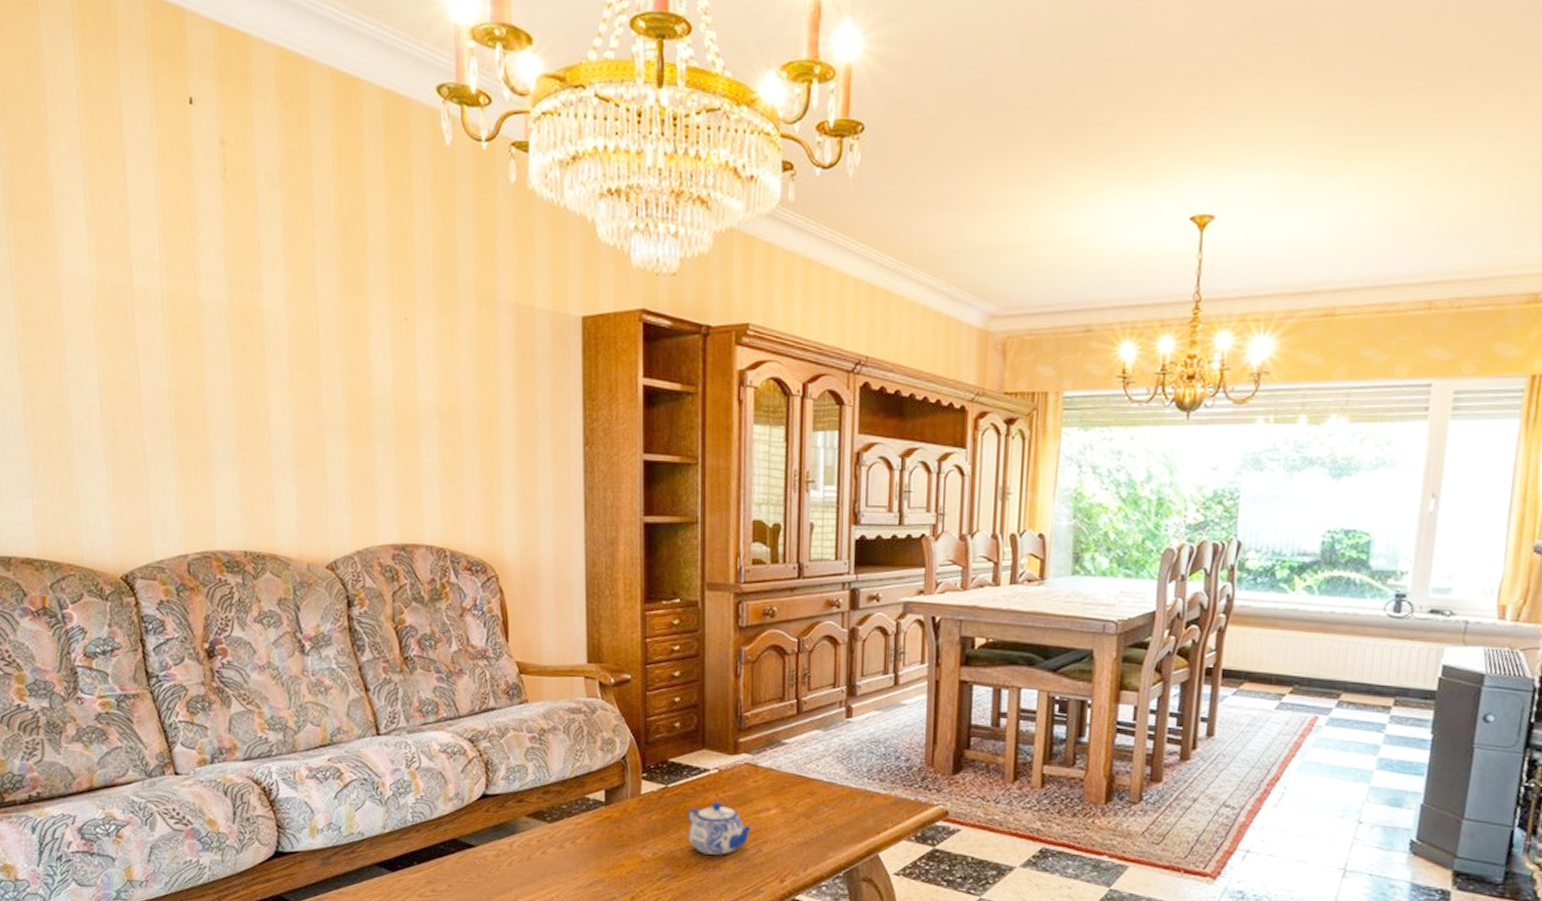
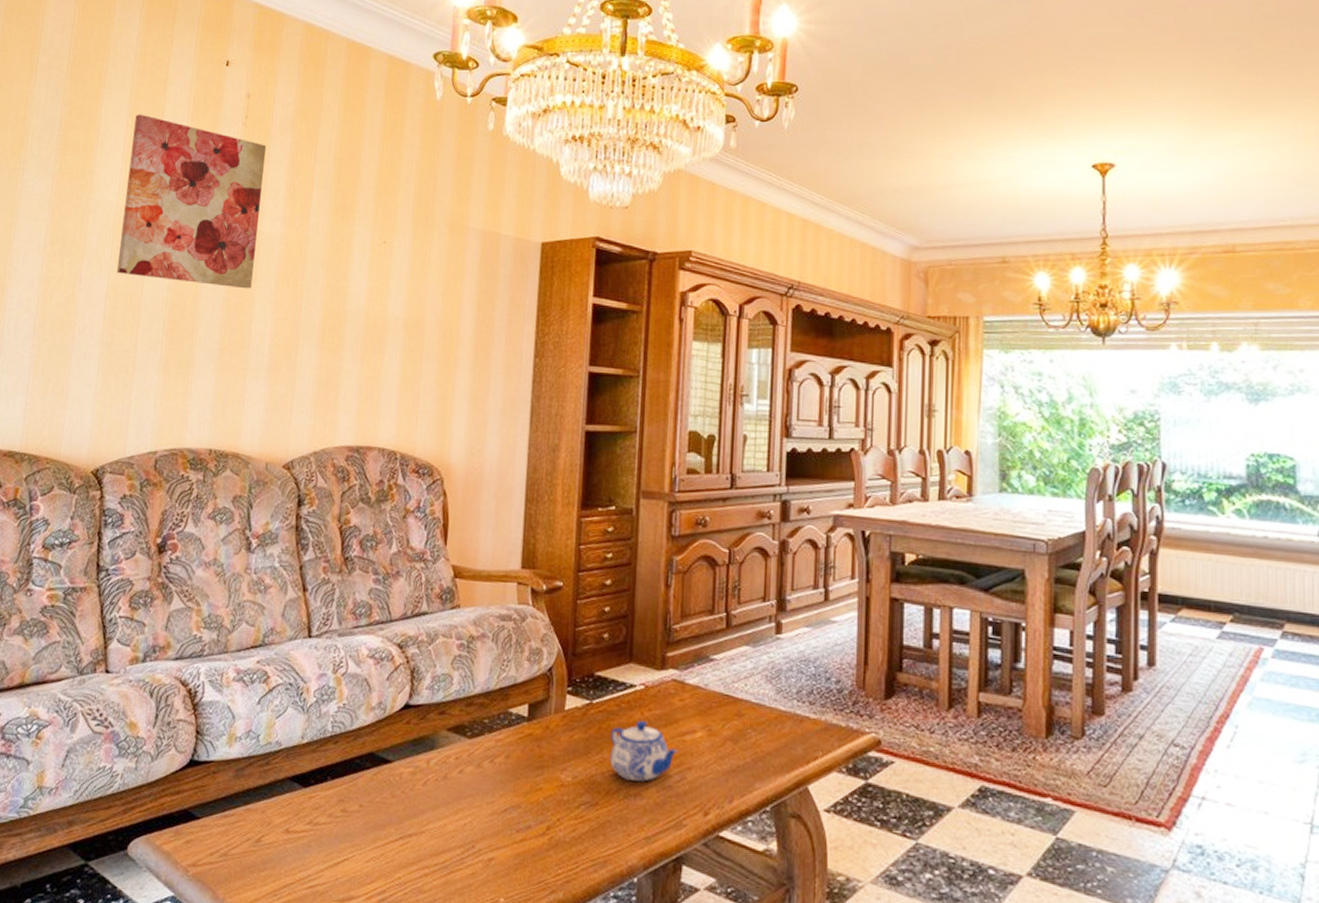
wall art: none [92,167,262,376] -> present [117,114,267,289]

